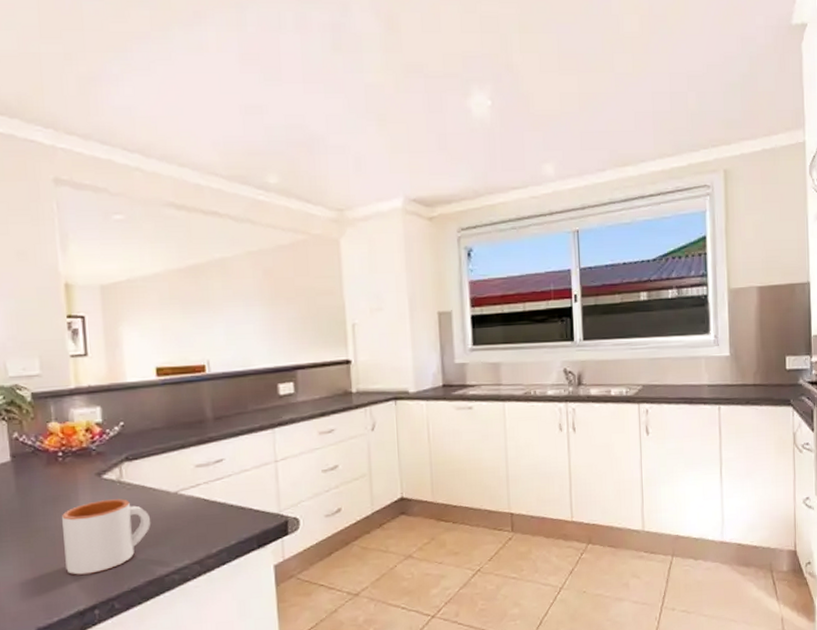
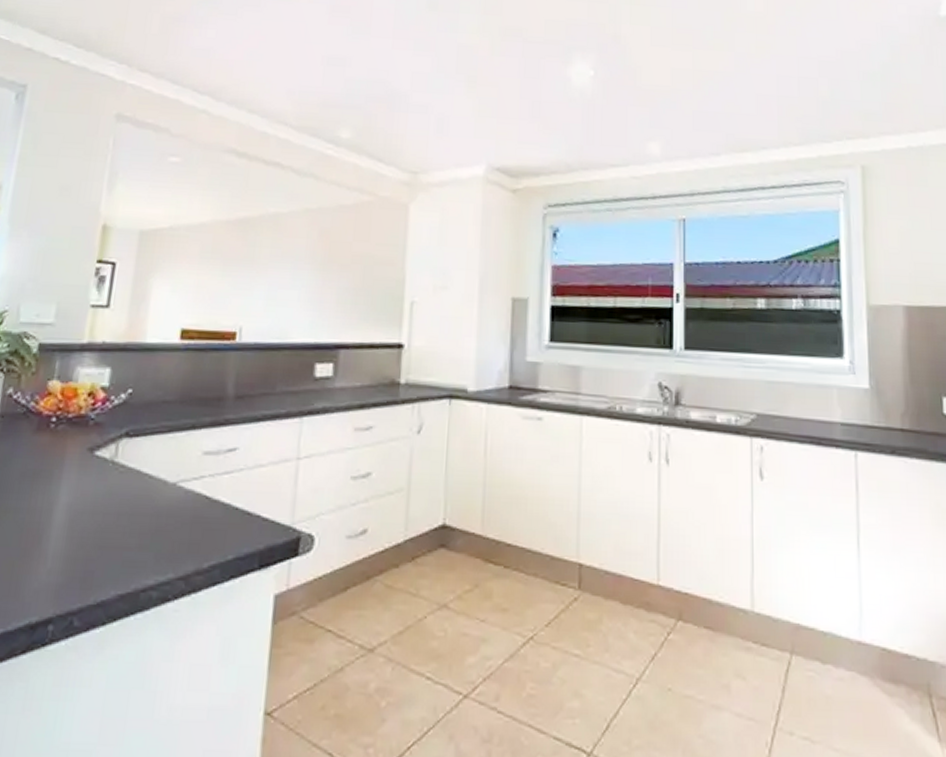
mug: present [62,499,151,575] -> none [27,482,140,576]

